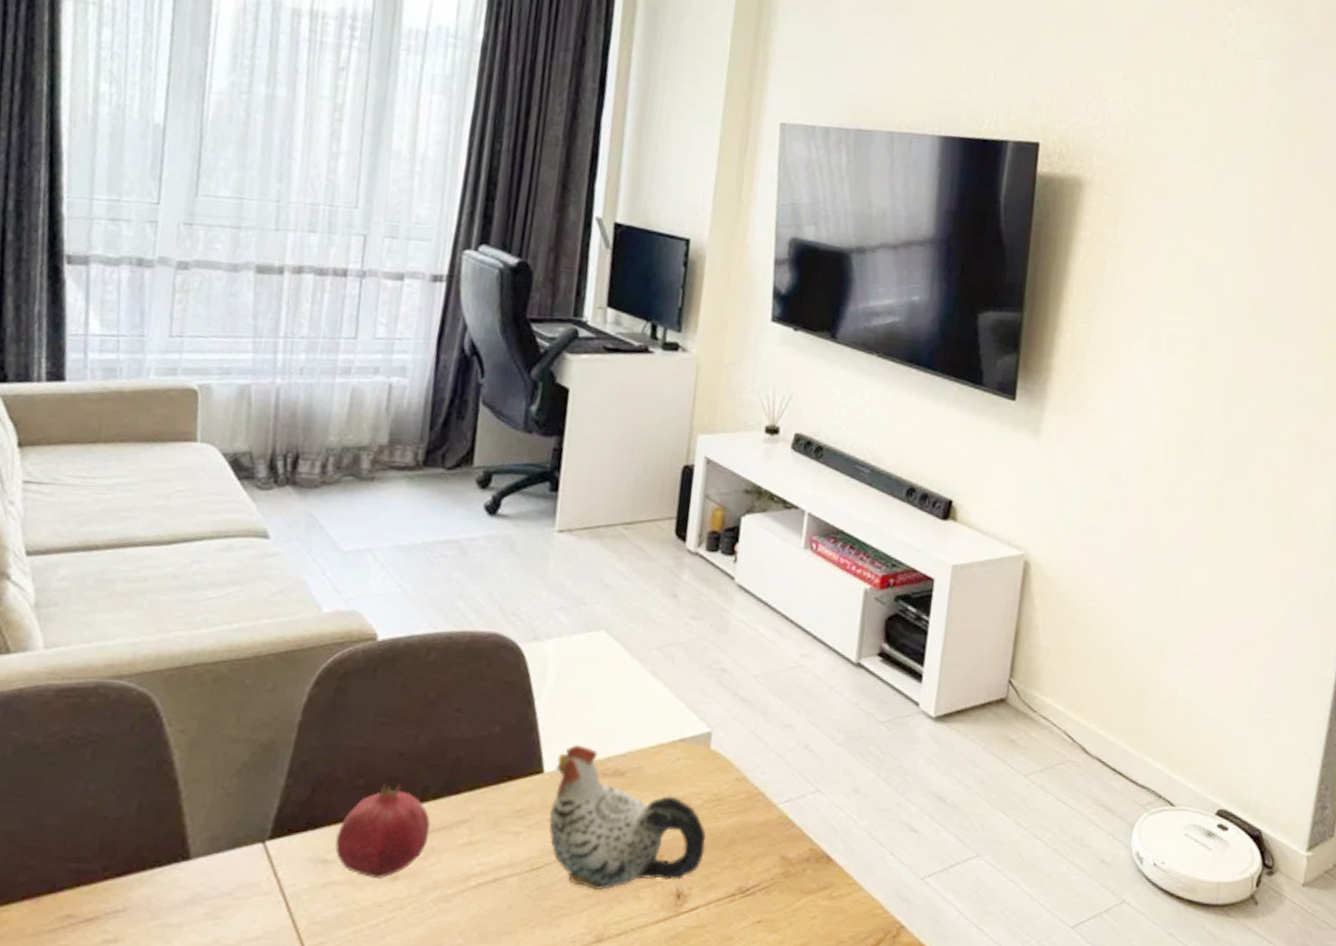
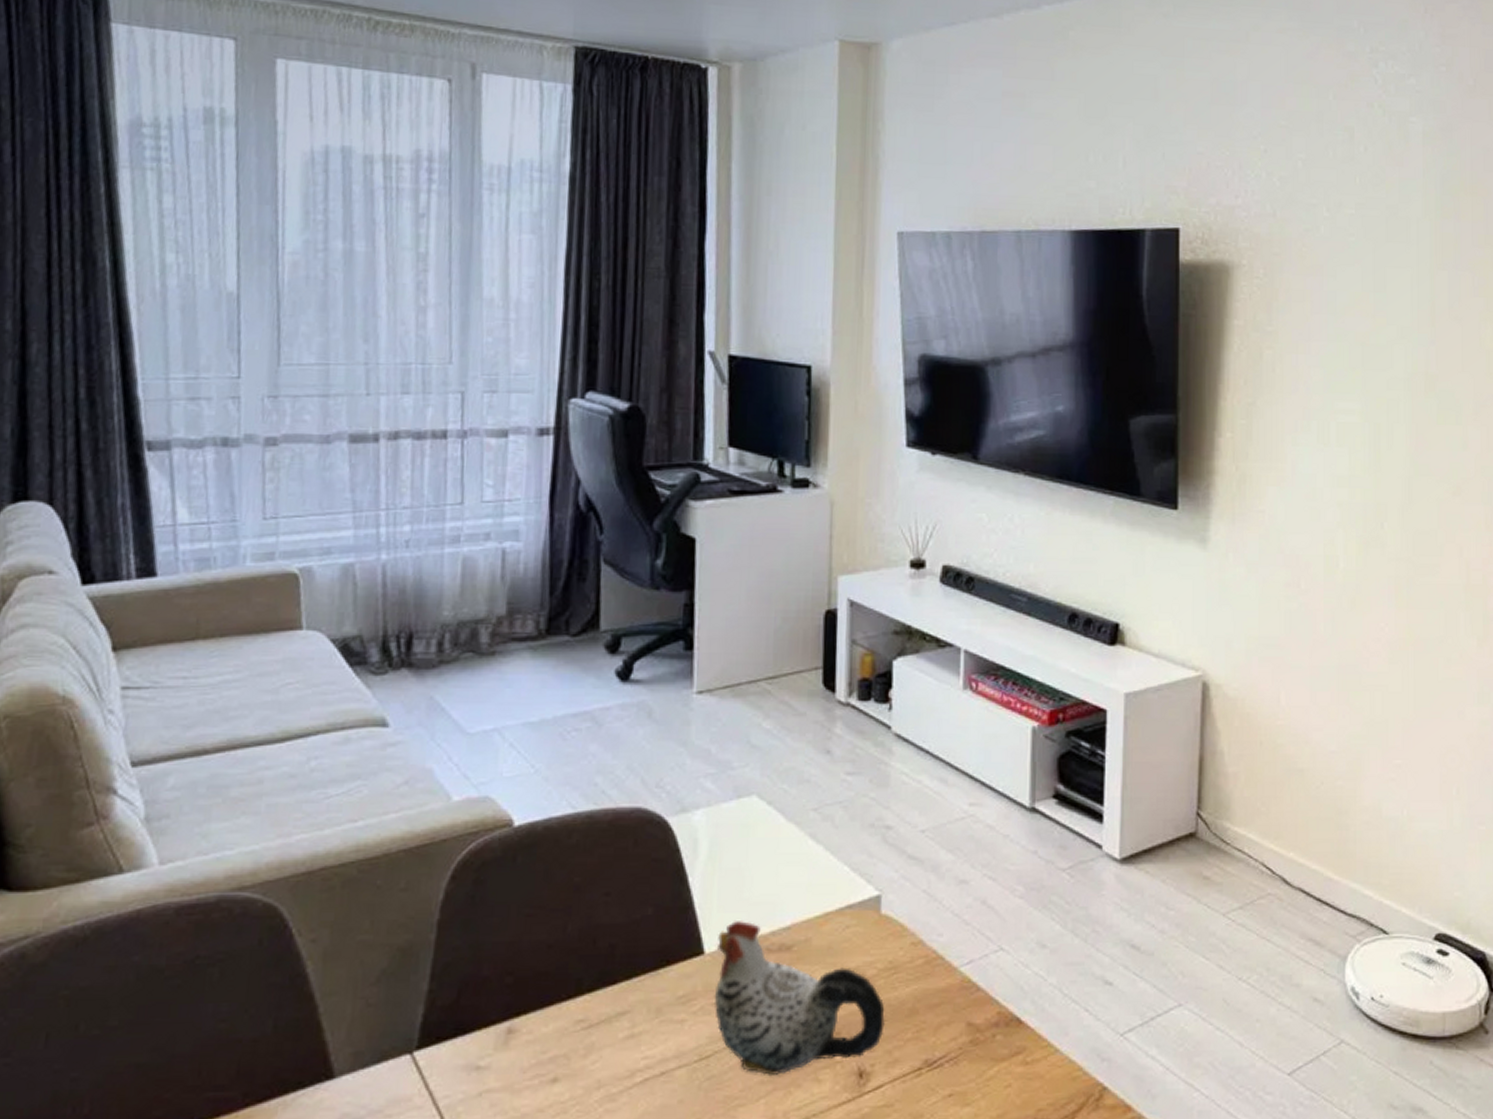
fruit: present [335,783,431,880] -> none [487,978,588,1083]

